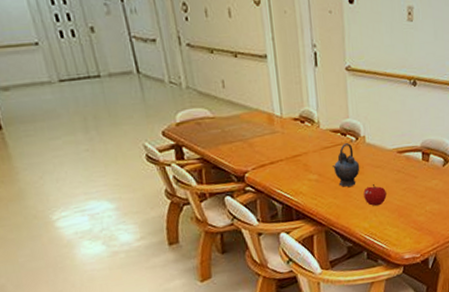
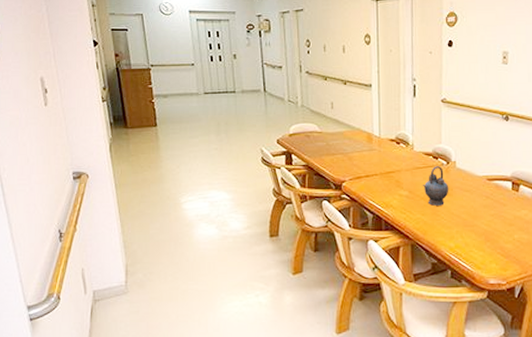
fruit: present [363,184,387,206] -> none [451,207,474,228]

